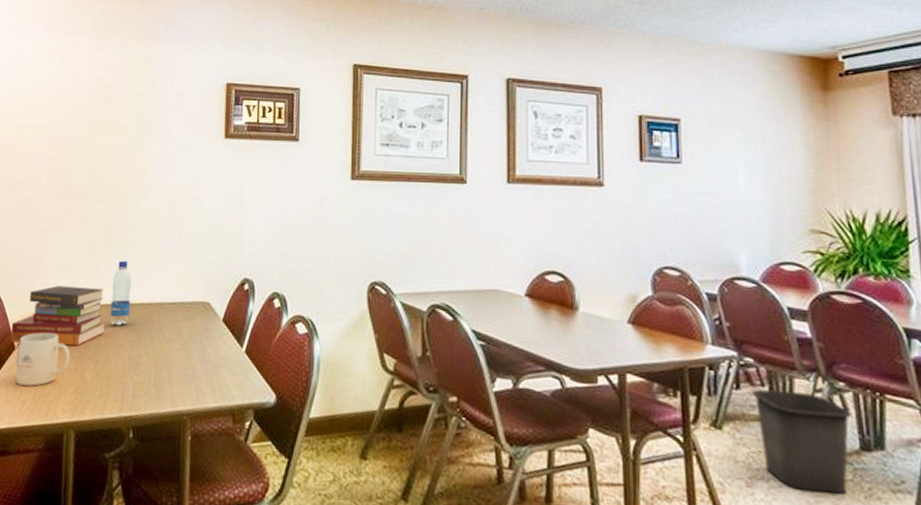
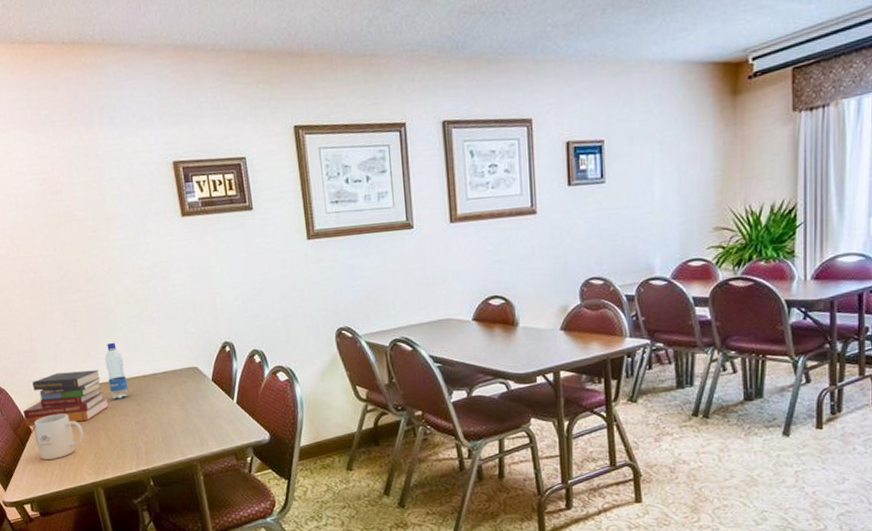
waste bin: present [751,389,852,495] -> none [661,364,739,438]

